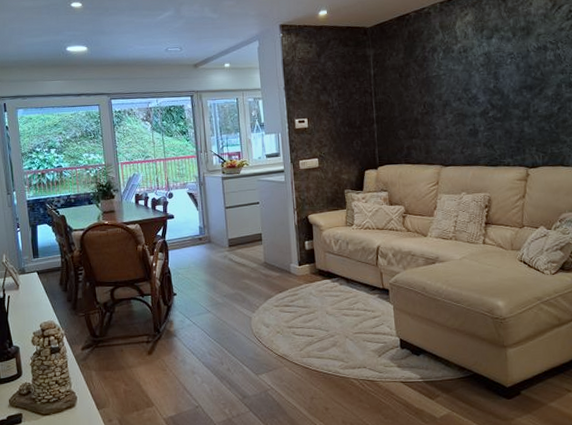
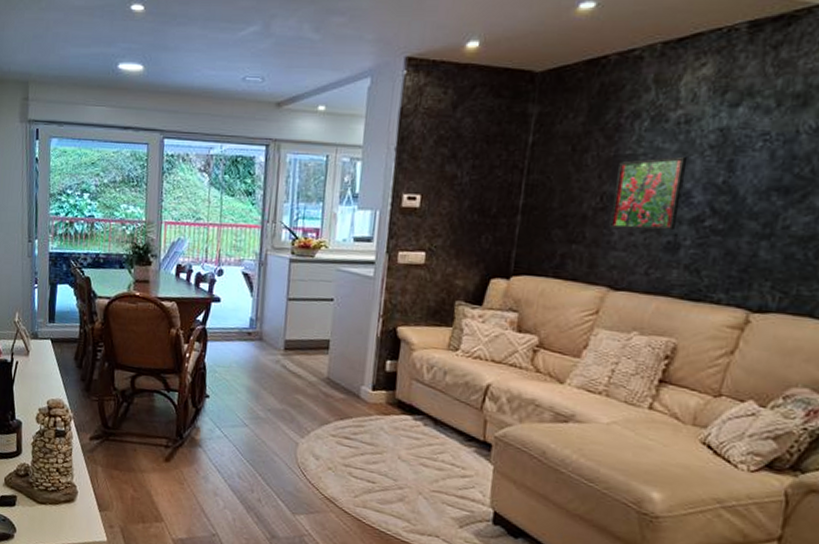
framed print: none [430,73,473,125] -> present [609,156,688,231]

